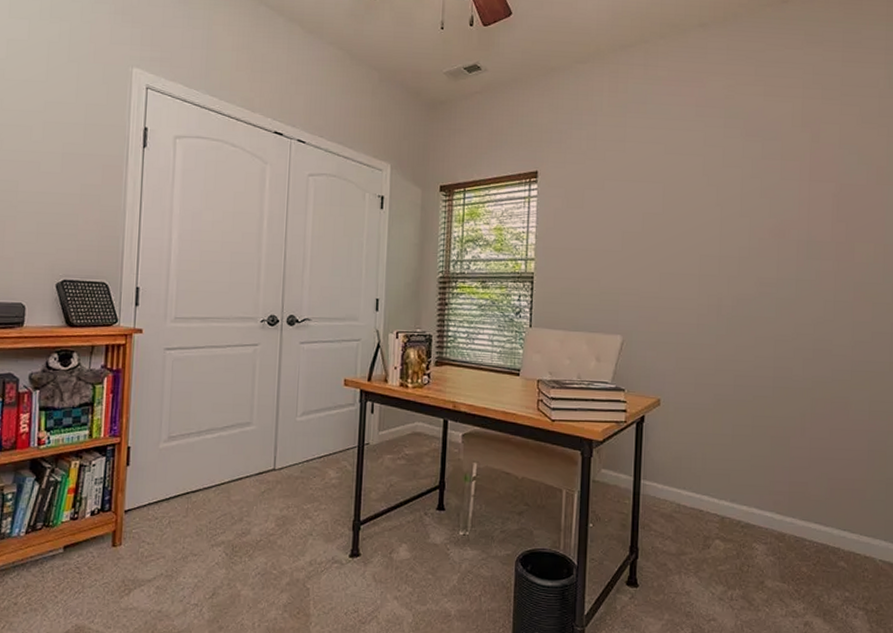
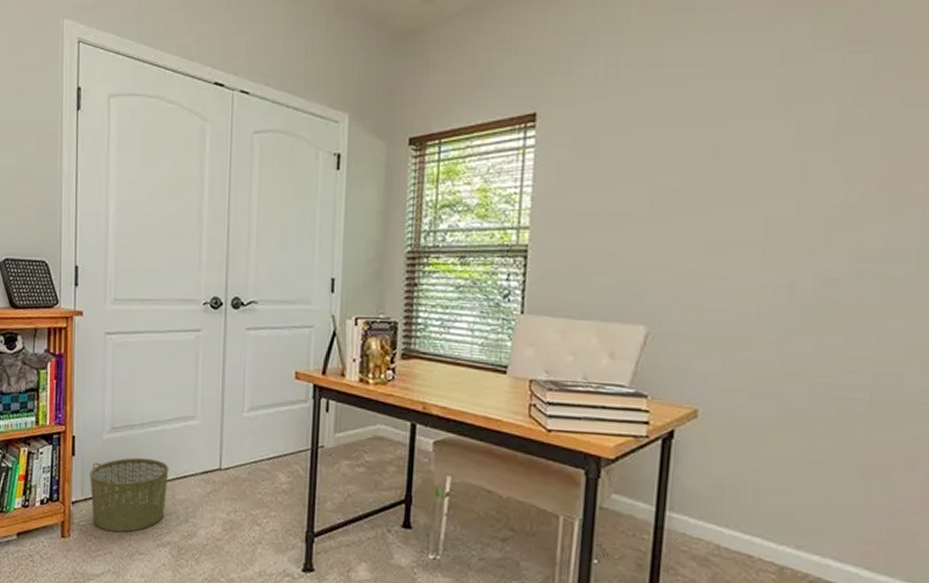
basket: none [144,463,225,537] -> present [90,457,169,533]

